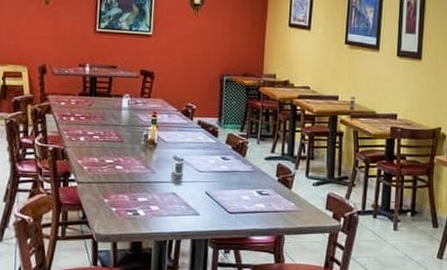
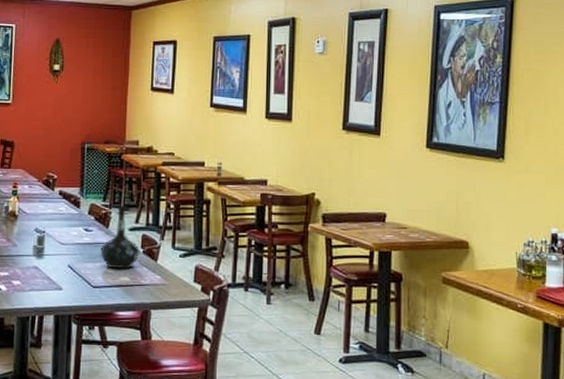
bottle: none [236,135,275,197] -> present [100,205,140,269]

